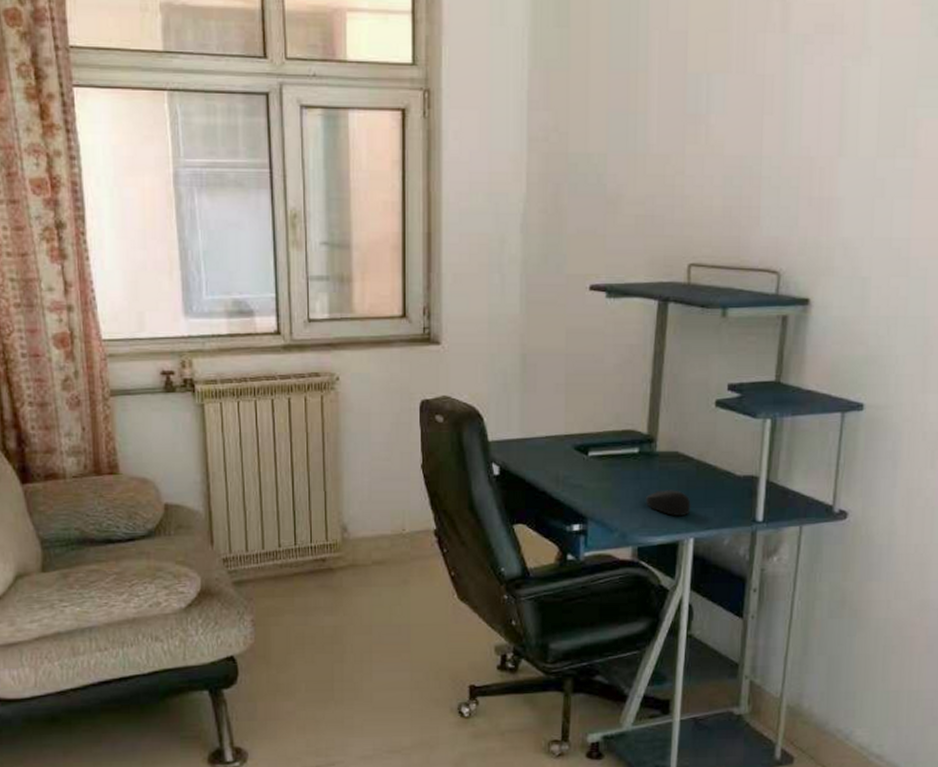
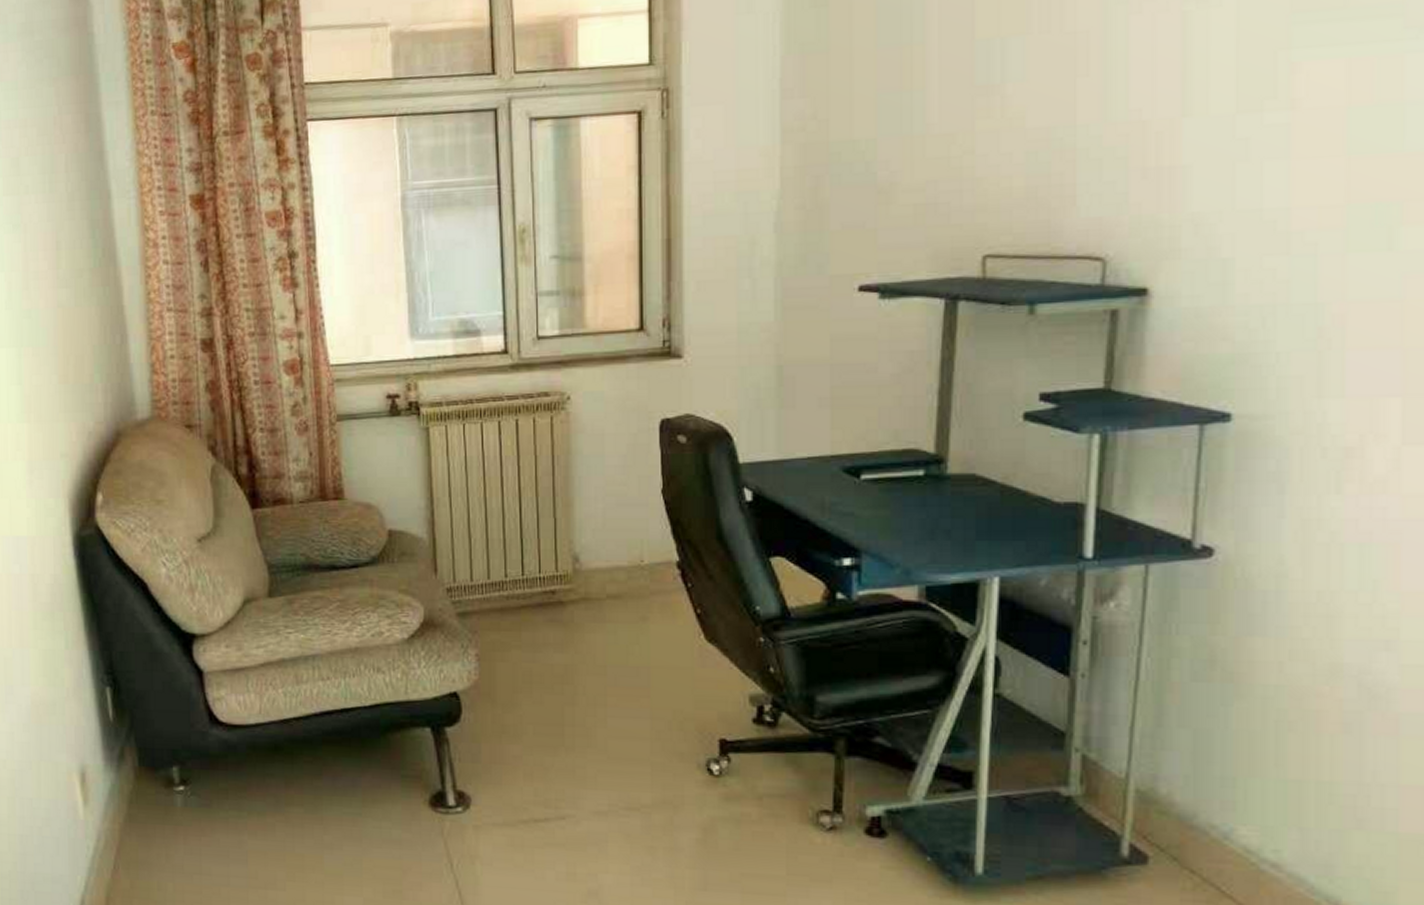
computer mouse: present [645,490,691,517] -> none [934,519,994,551]

